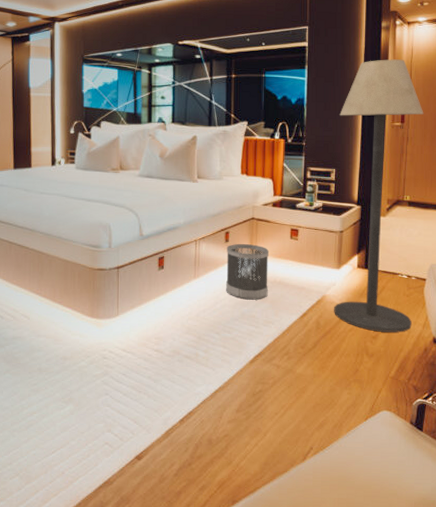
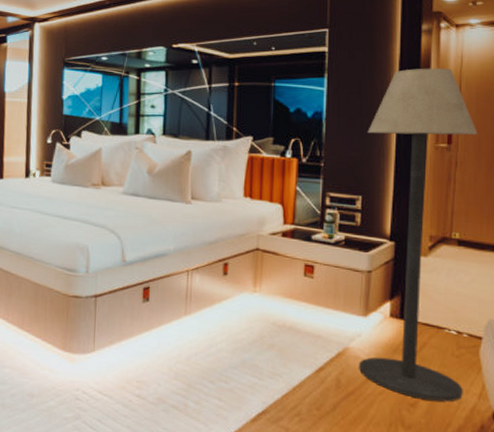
wastebasket: present [226,243,268,300] -> none [223,277,276,347]

